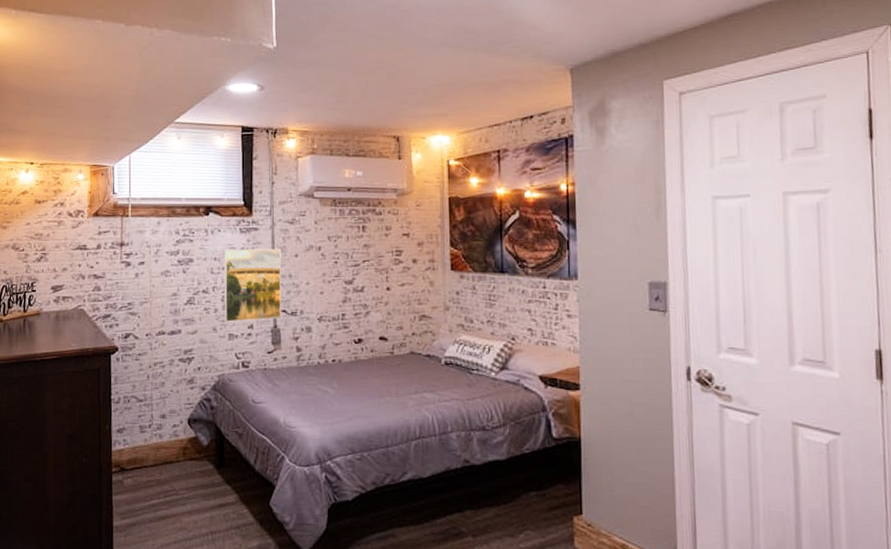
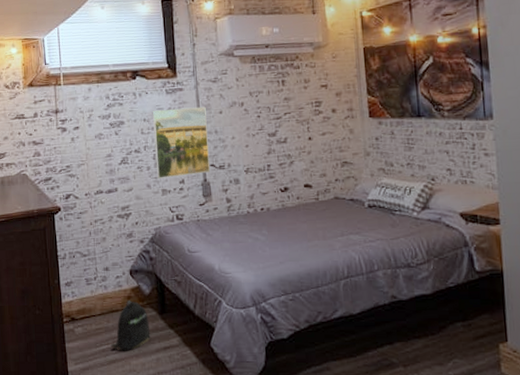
backpack: none [161,452,206,507] -> present [110,300,151,351]

